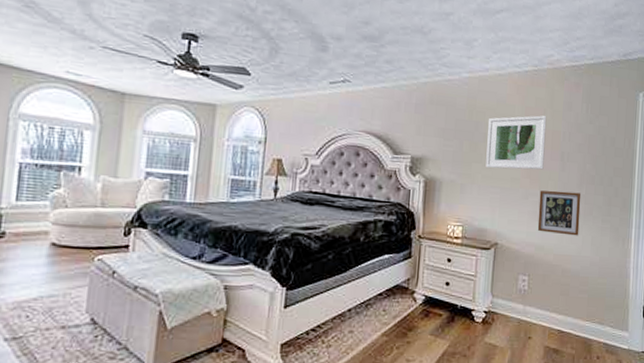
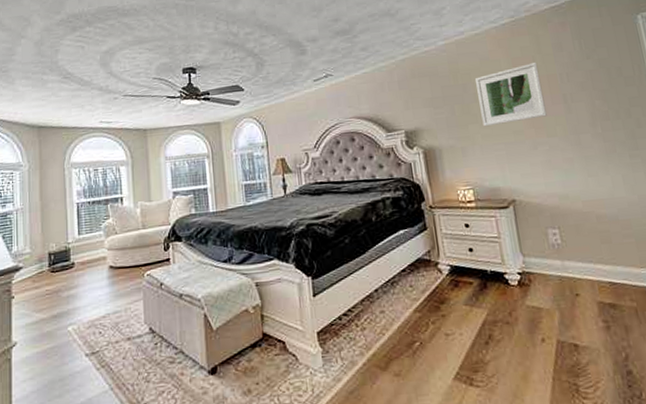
picture frame: present [537,190,581,236] -> none [548,132,606,181]

